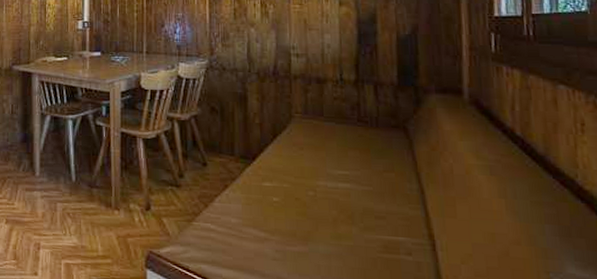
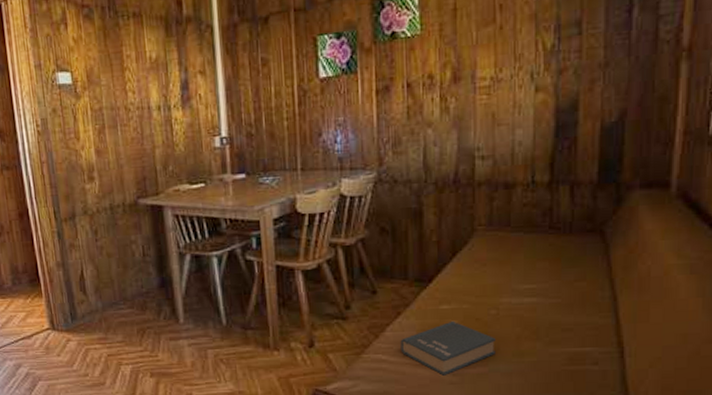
book: none [227,198,315,251] -> present [400,320,496,376]

